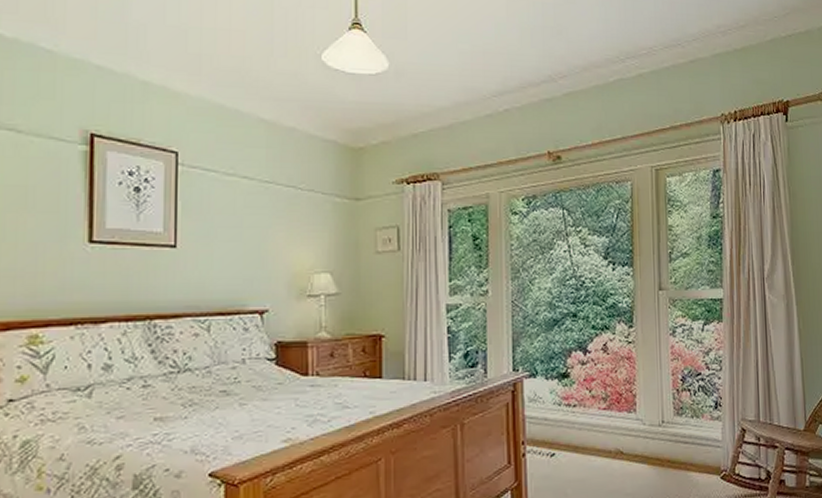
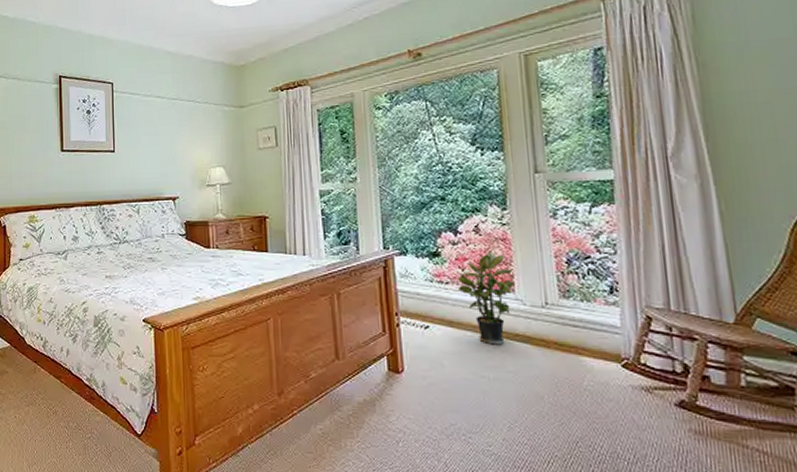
potted plant: none [585,370,637,468] -> present [458,251,515,345]

